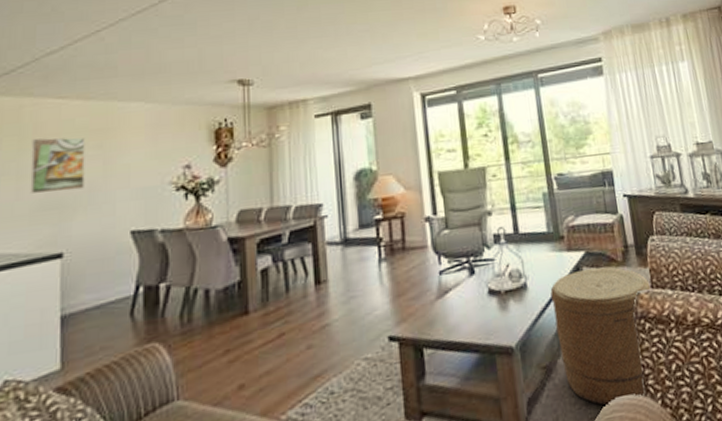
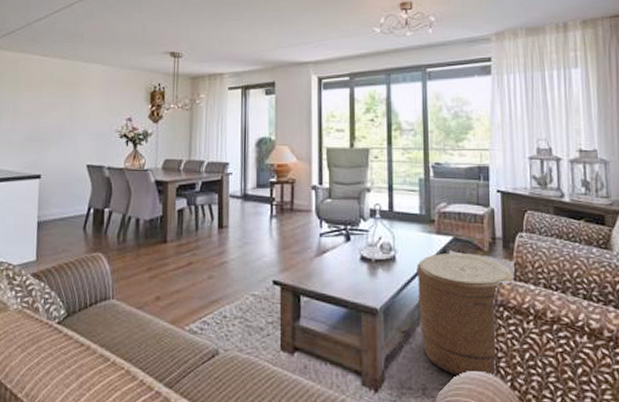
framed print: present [30,137,85,194] -> none [21,85,59,128]

